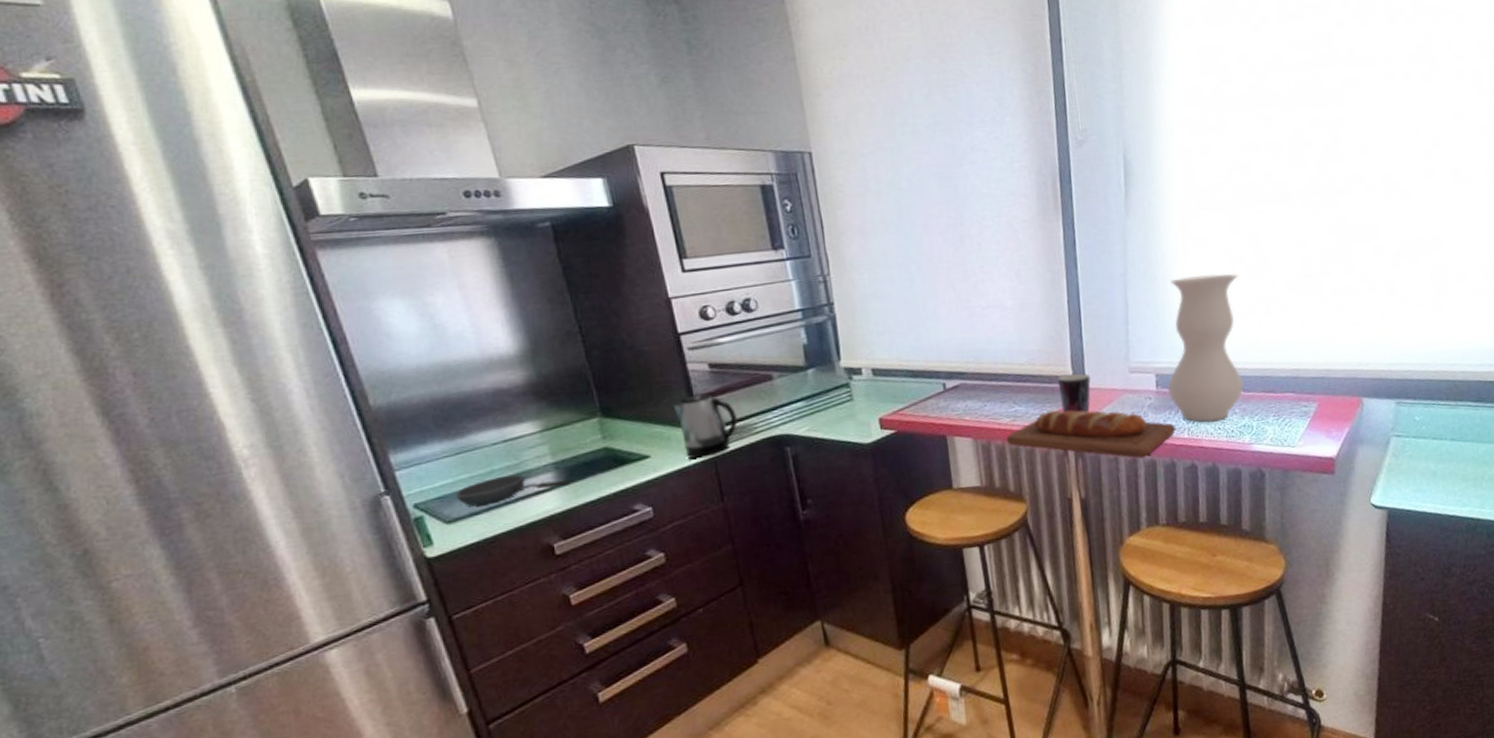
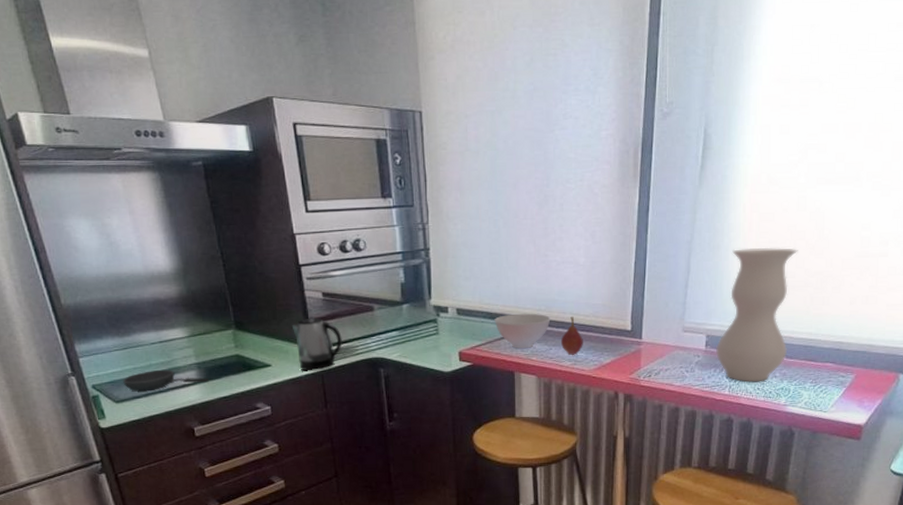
bowl: none [917,366,982,409] -> present [494,313,551,349]
fruit: none [995,367,1022,410] -> present [560,317,583,355]
bread loaf: present [1007,410,1176,459] -> none [566,359,718,408]
mug: present [1057,373,1091,413] -> none [616,327,646,364]

